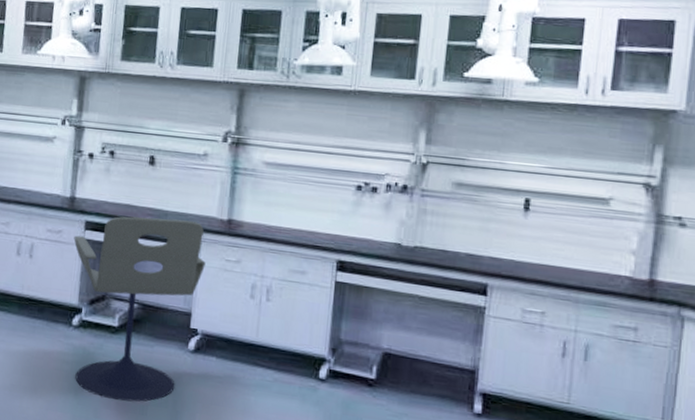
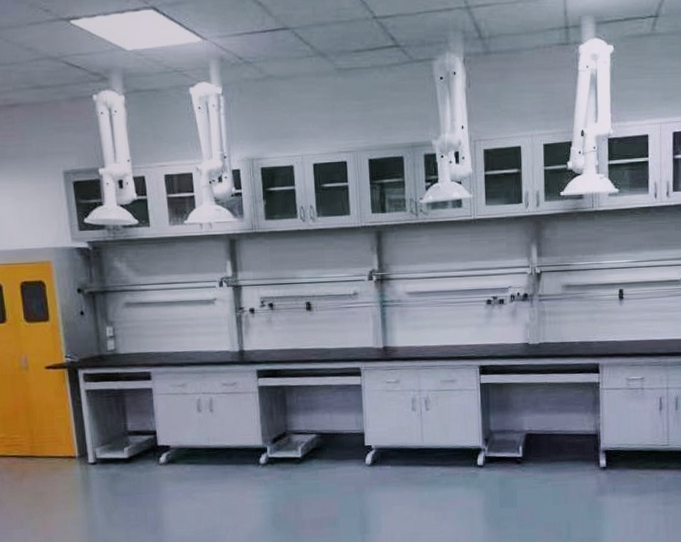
office chair: present [74,216,206,402] -> none [248,354,370,520]

